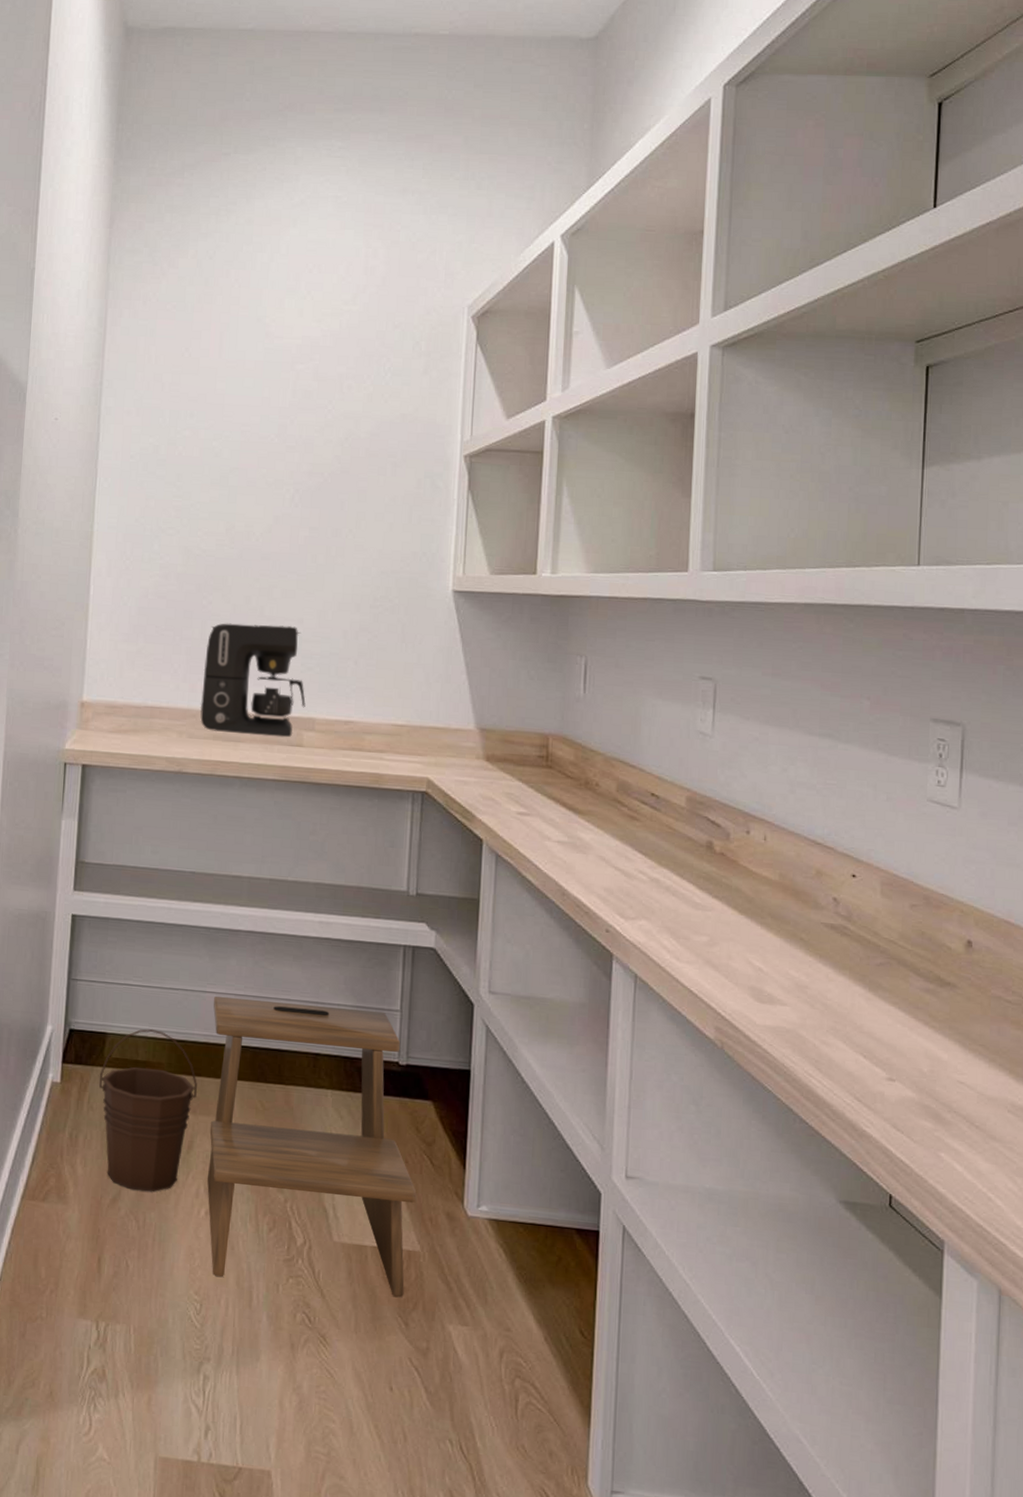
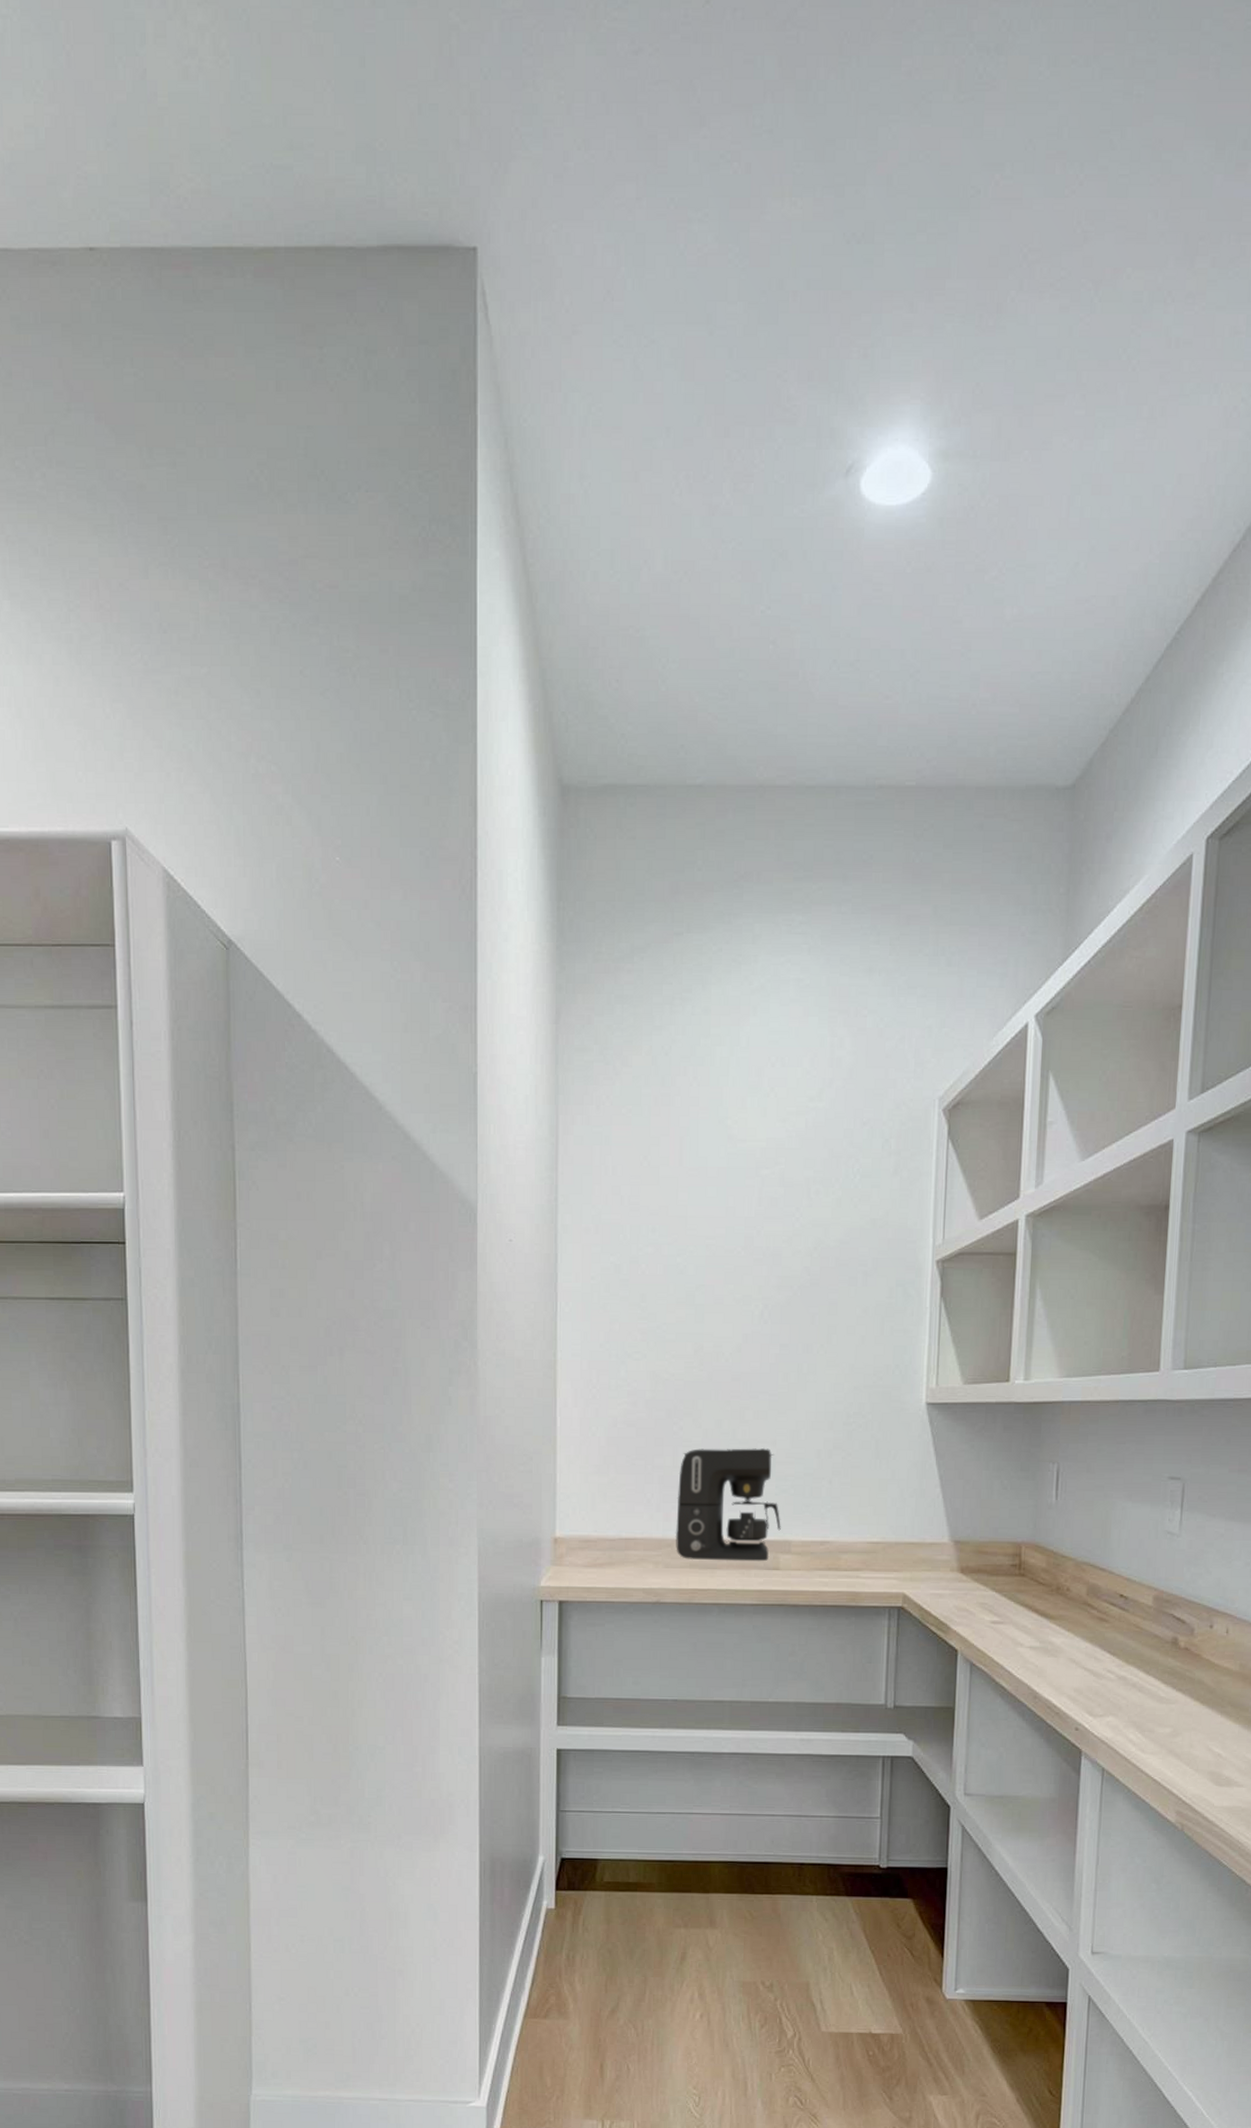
bucket: present [98,1029,198,1191] -> none [592,1852,689,2001]
step stool: present [207,996,417,1297] -> none [699,1816,898,2075]

